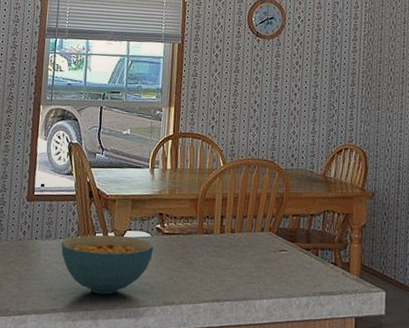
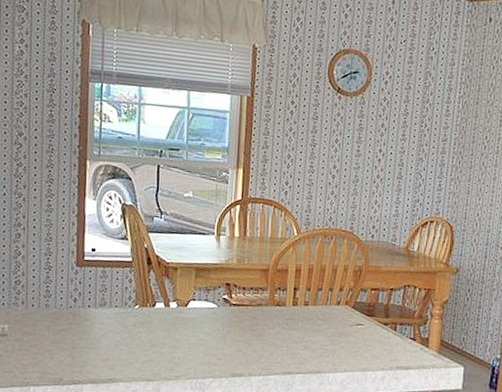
cereal bowl: present [61,234,154,295] -> none [117,304,220,365]

